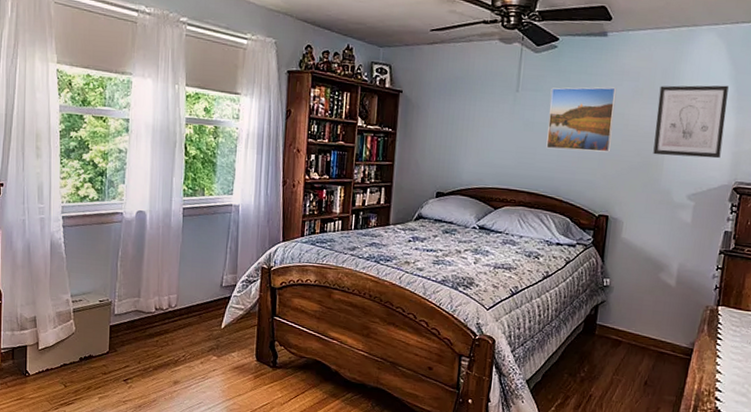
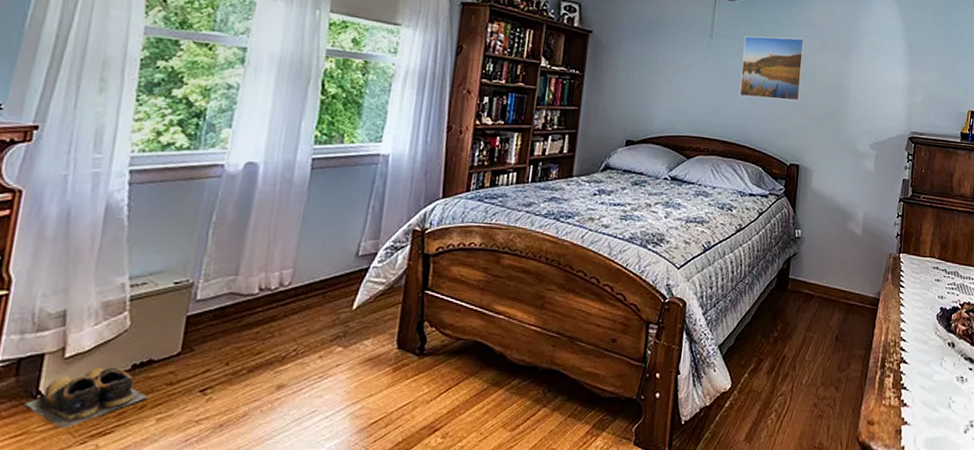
shoes: none [19,358,91,398] -> present [23,368,147,429]
wall art: present [653,85,729,159] -> none [838,39,902,110]

